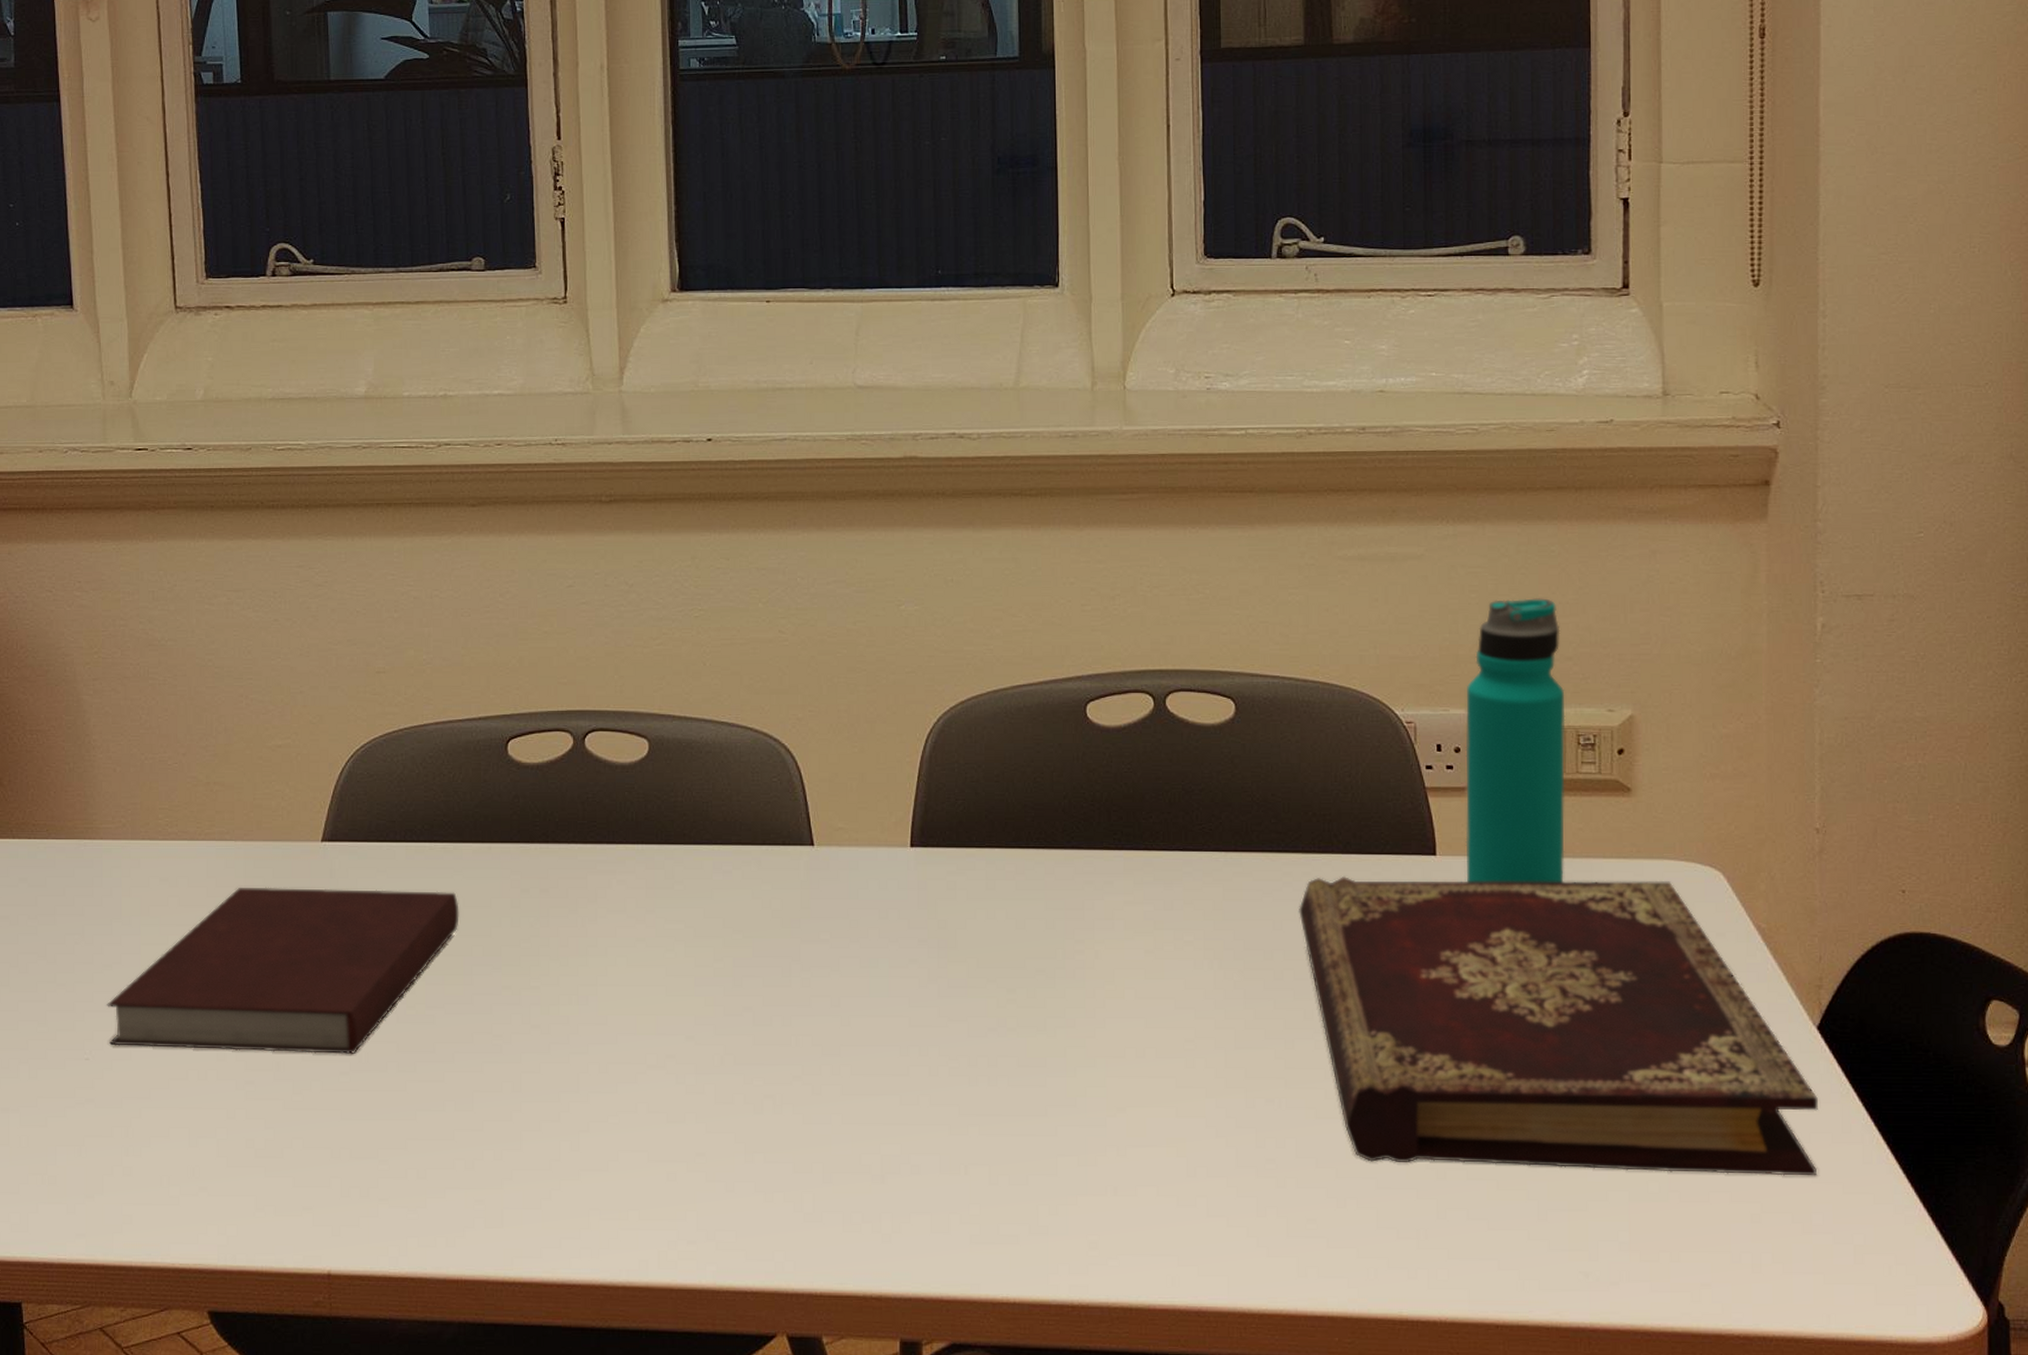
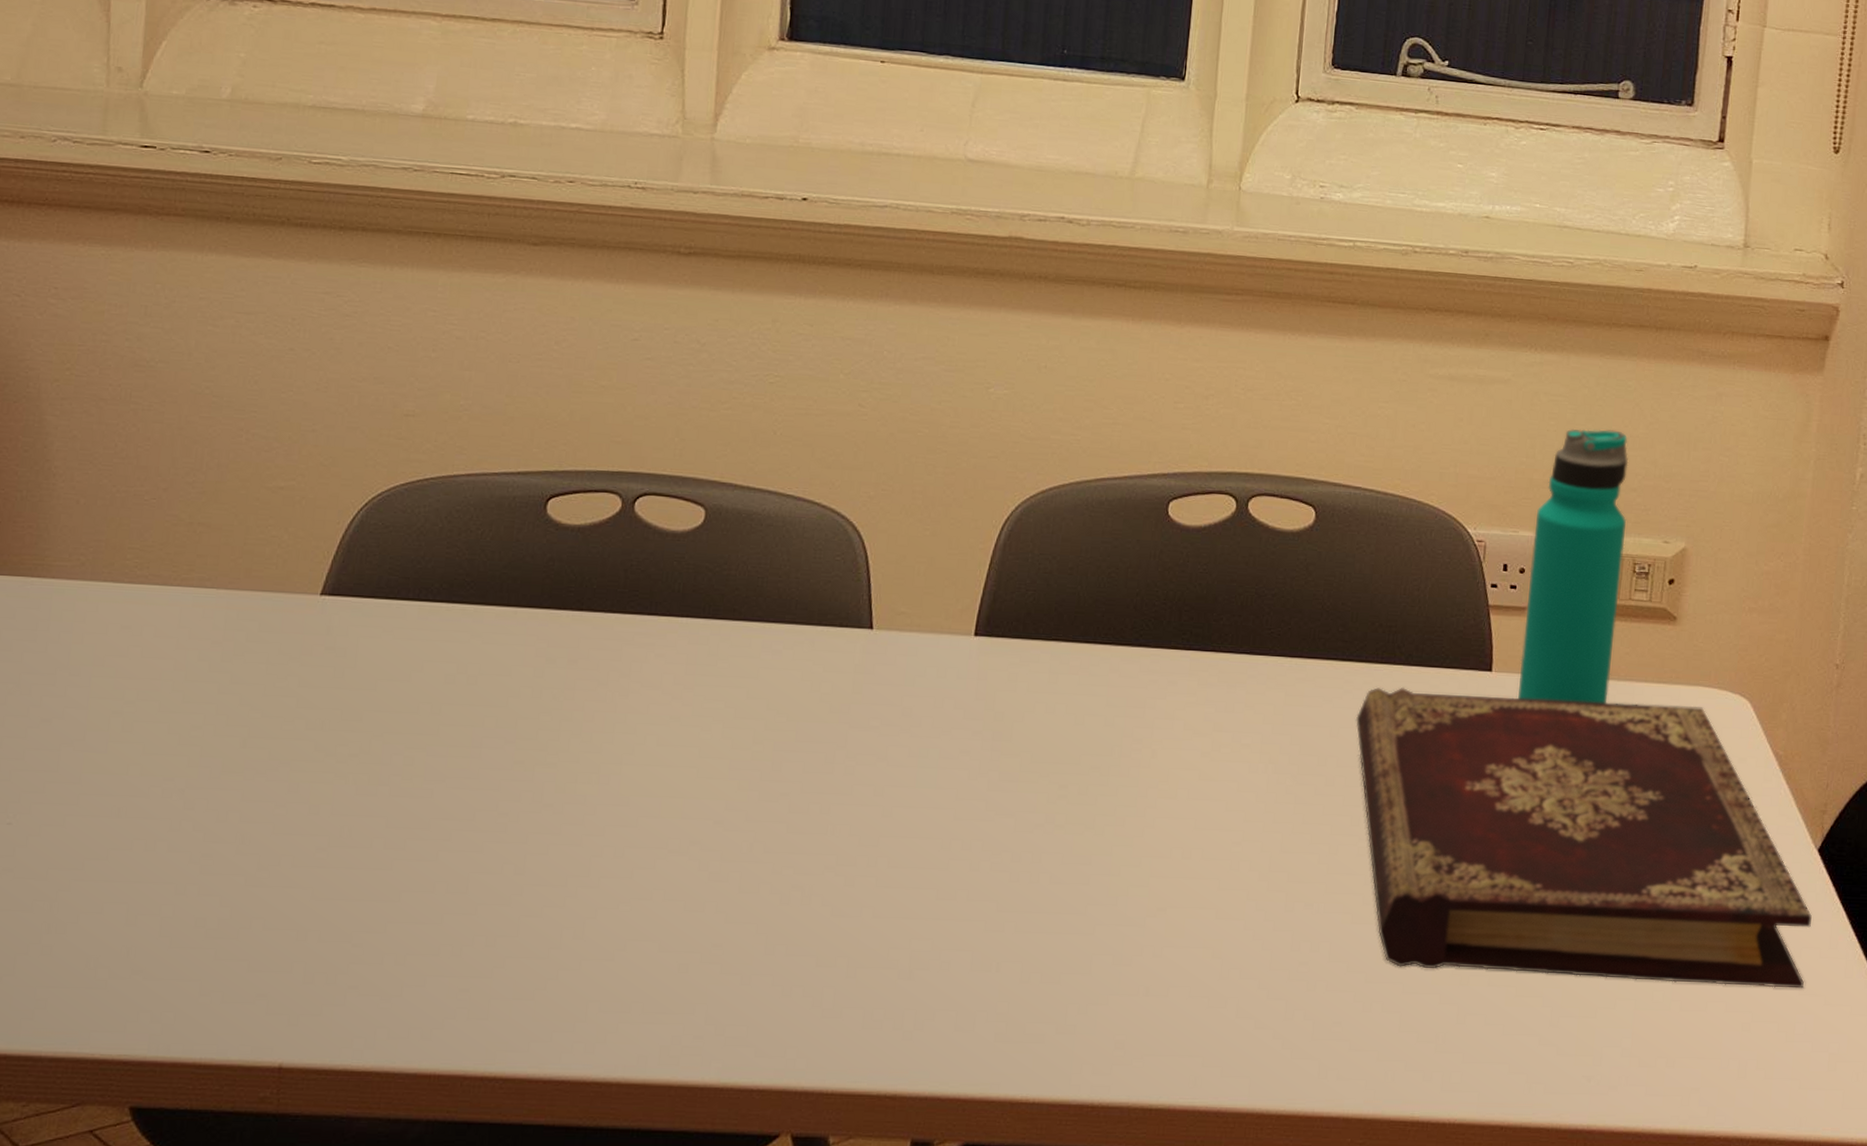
notebook: present [107,887,459,1054] -> none [39,641,474,828]

